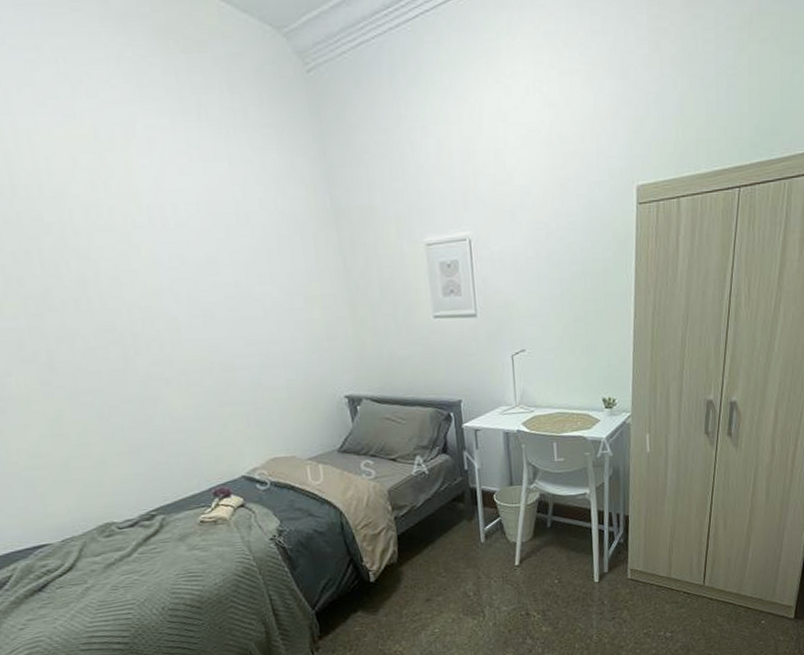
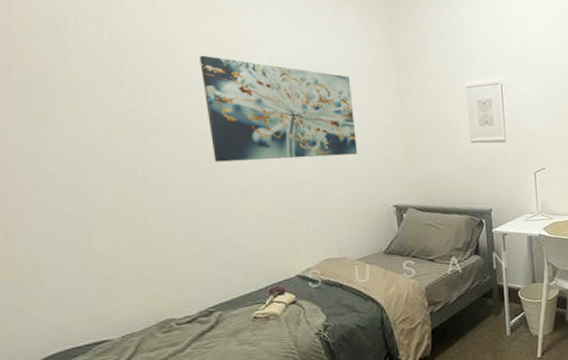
wall art: none [87,203,298,344] -> present [200,55,358,162]

